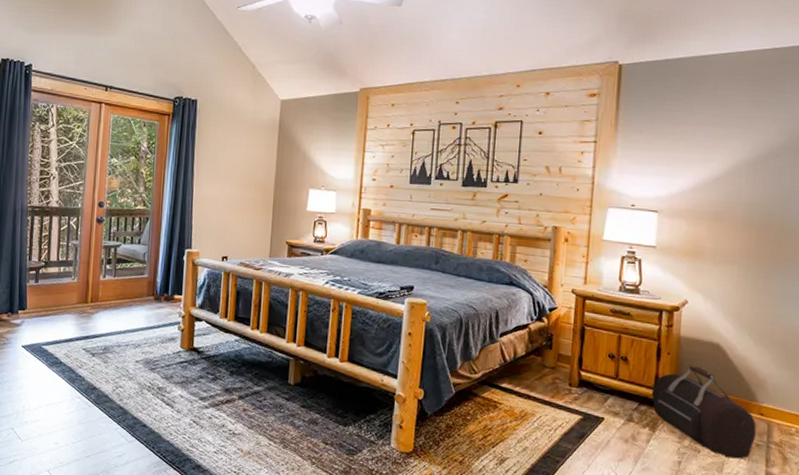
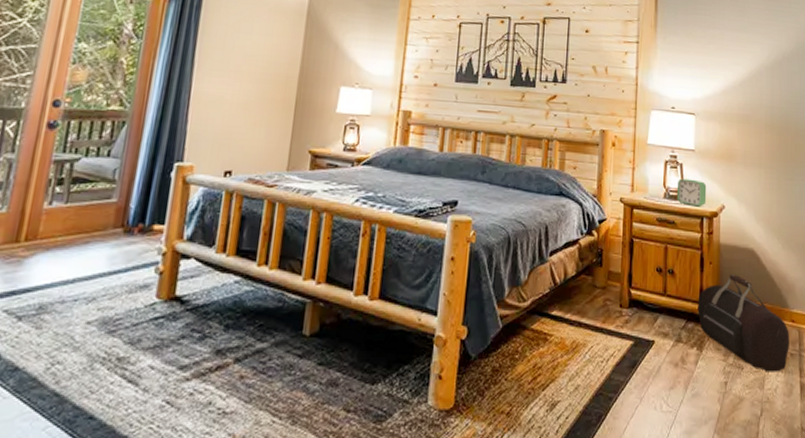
alarm clock: none [633,273,668,301] -> present [676,178,707,207]

